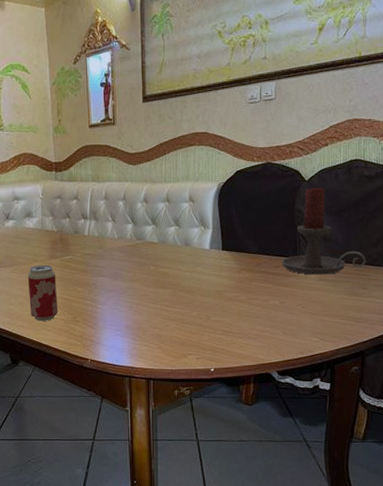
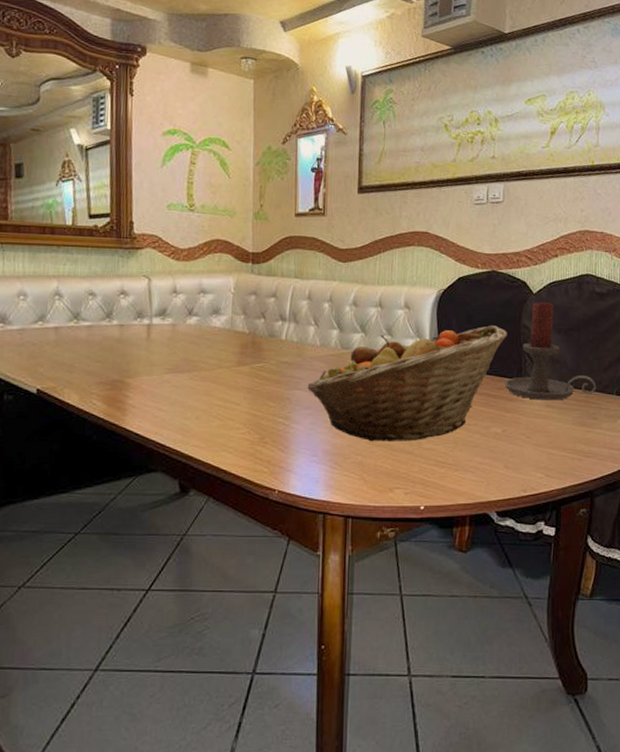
beverage can: present [27,265,58,321] -> none [208,373,244,441]
fruit basket: none [109,211,283,317] -> present [307,324,507,442]

